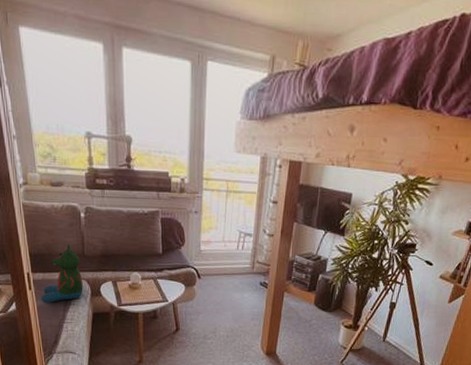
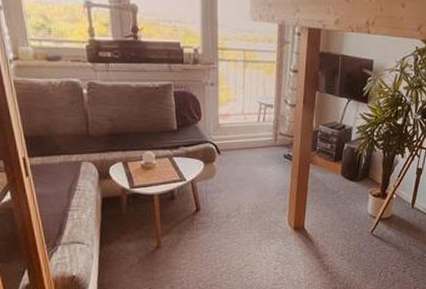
stuffed animal: present [41,244,83,303] -> none [41,124,90,190]

